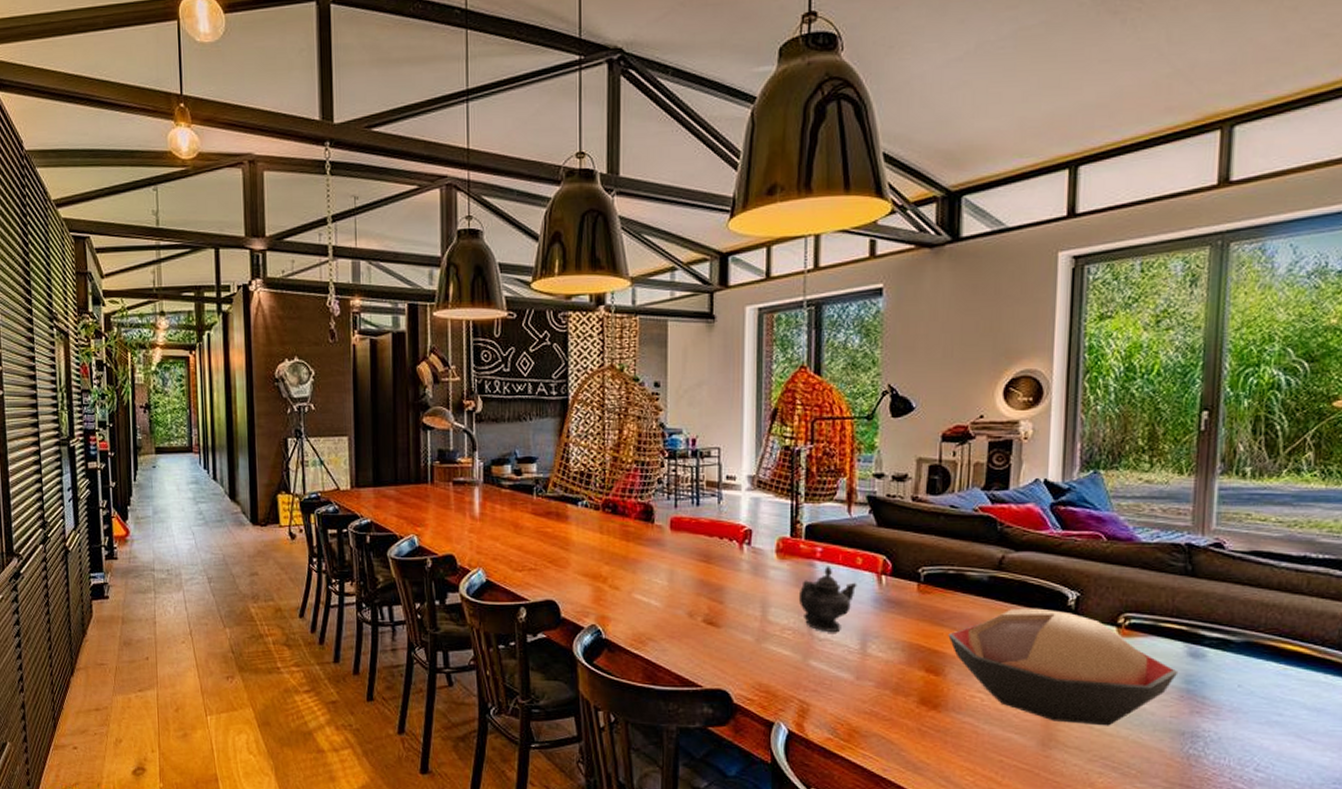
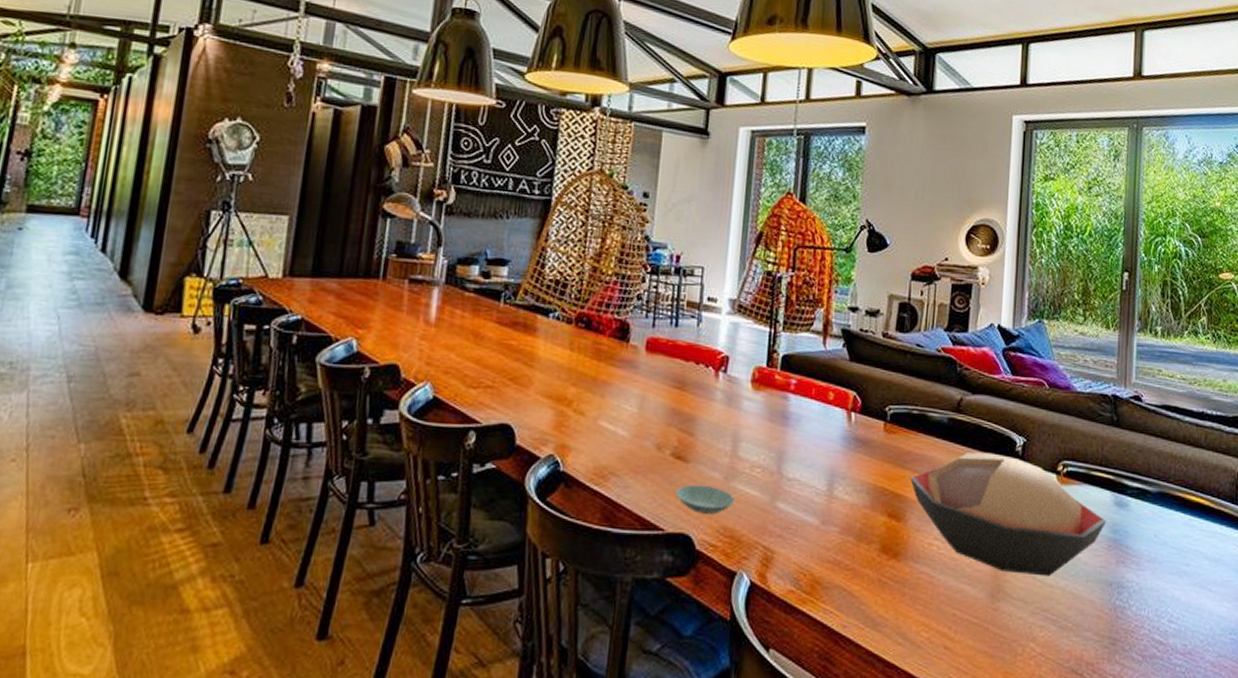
saucer: none [710,646,767,672] -> present [676,484,735,514]
teapot: present [798,566,857,632] -> none [770,399,828,471]

